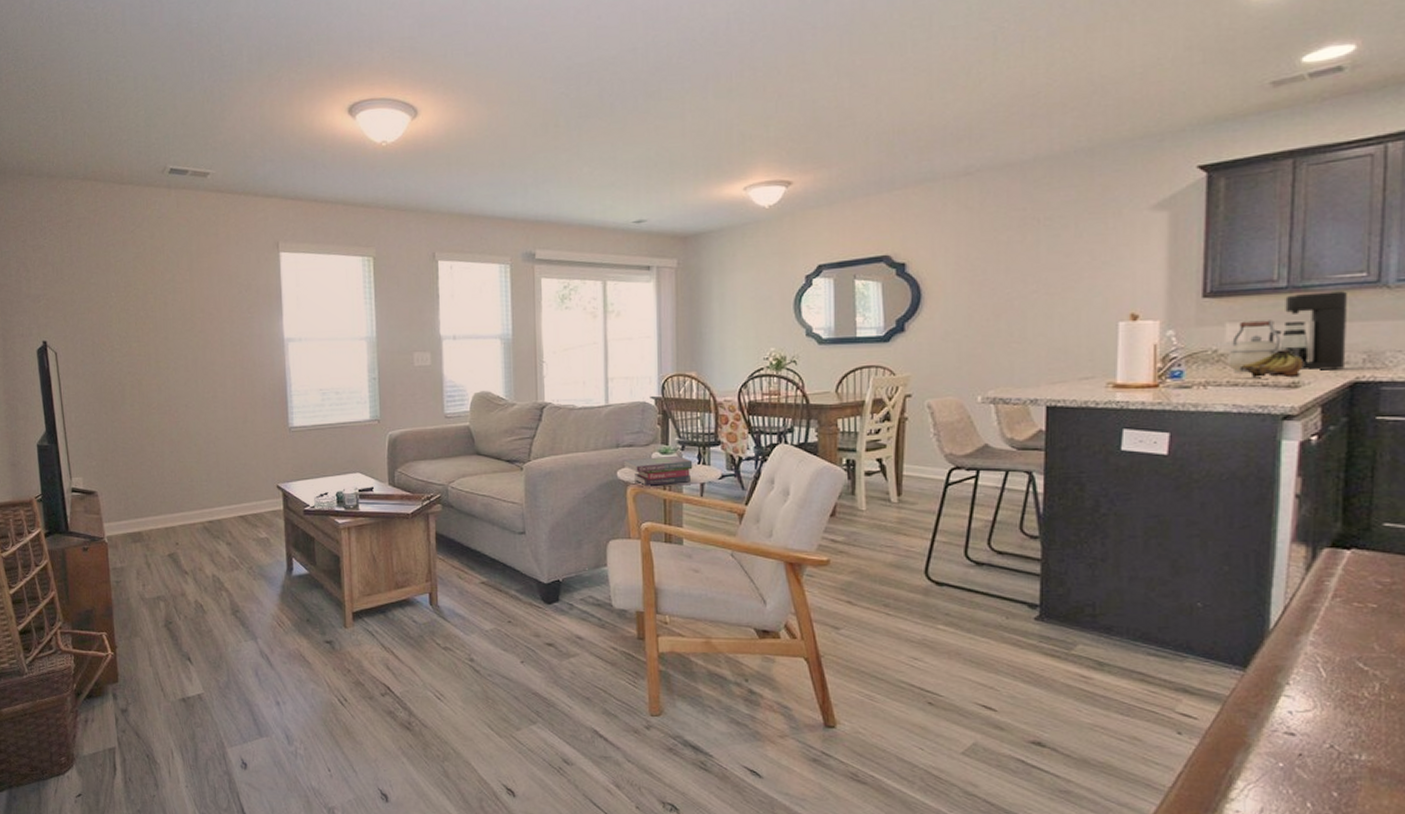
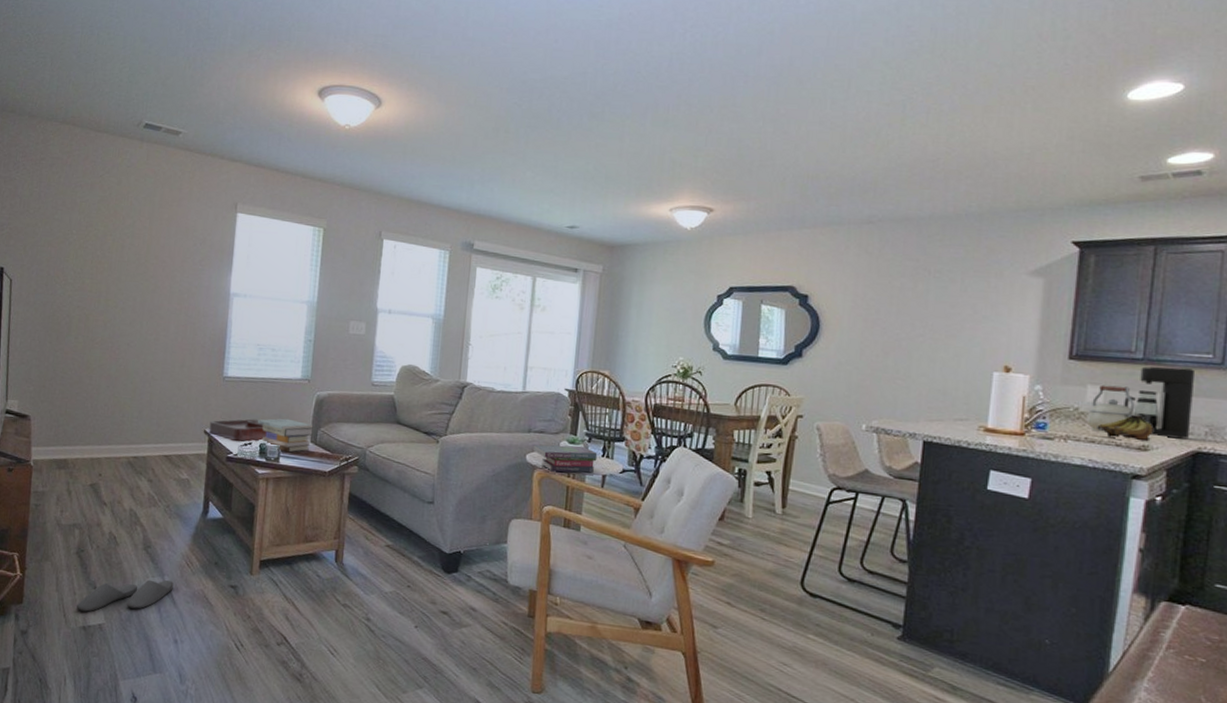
slippers: none [173,642,268,683] -> present [76,579,174,612]
decorative tray: none [281,467,343,492] -> present [209,418,268,442]
books: none [330,463,390,498] -> present [257,418,313,453]

